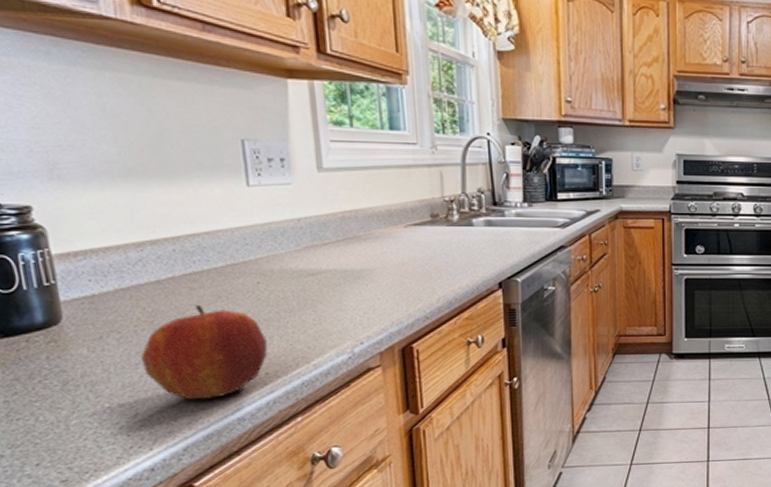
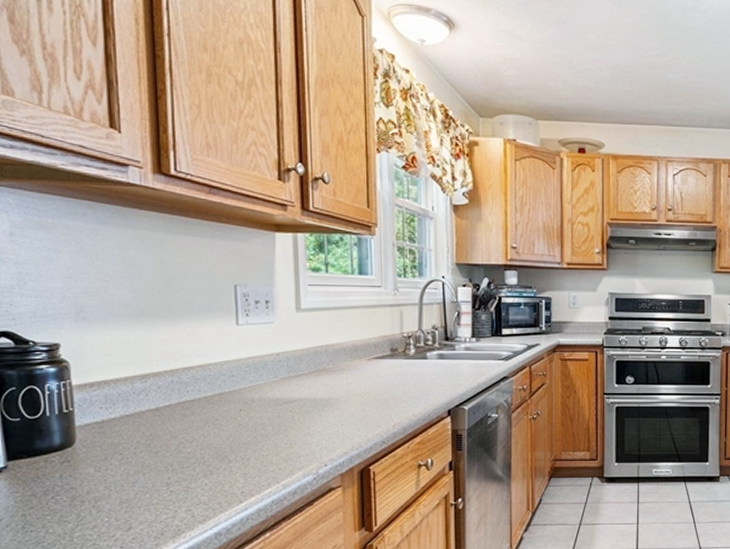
apple: present [140,304,269,400] -> none [137,429,245,516]

